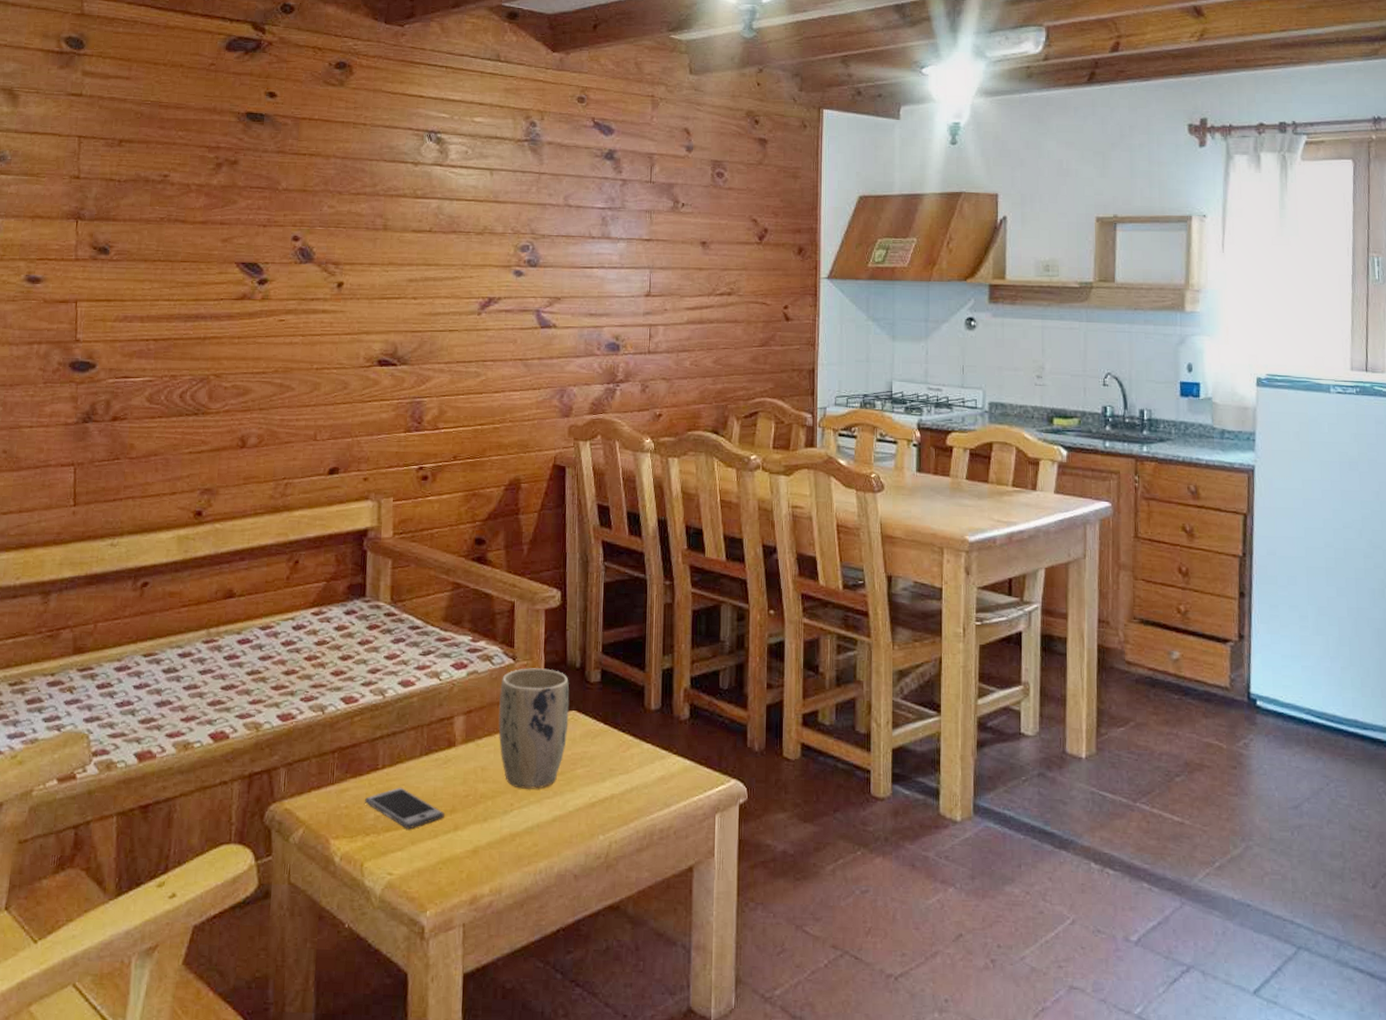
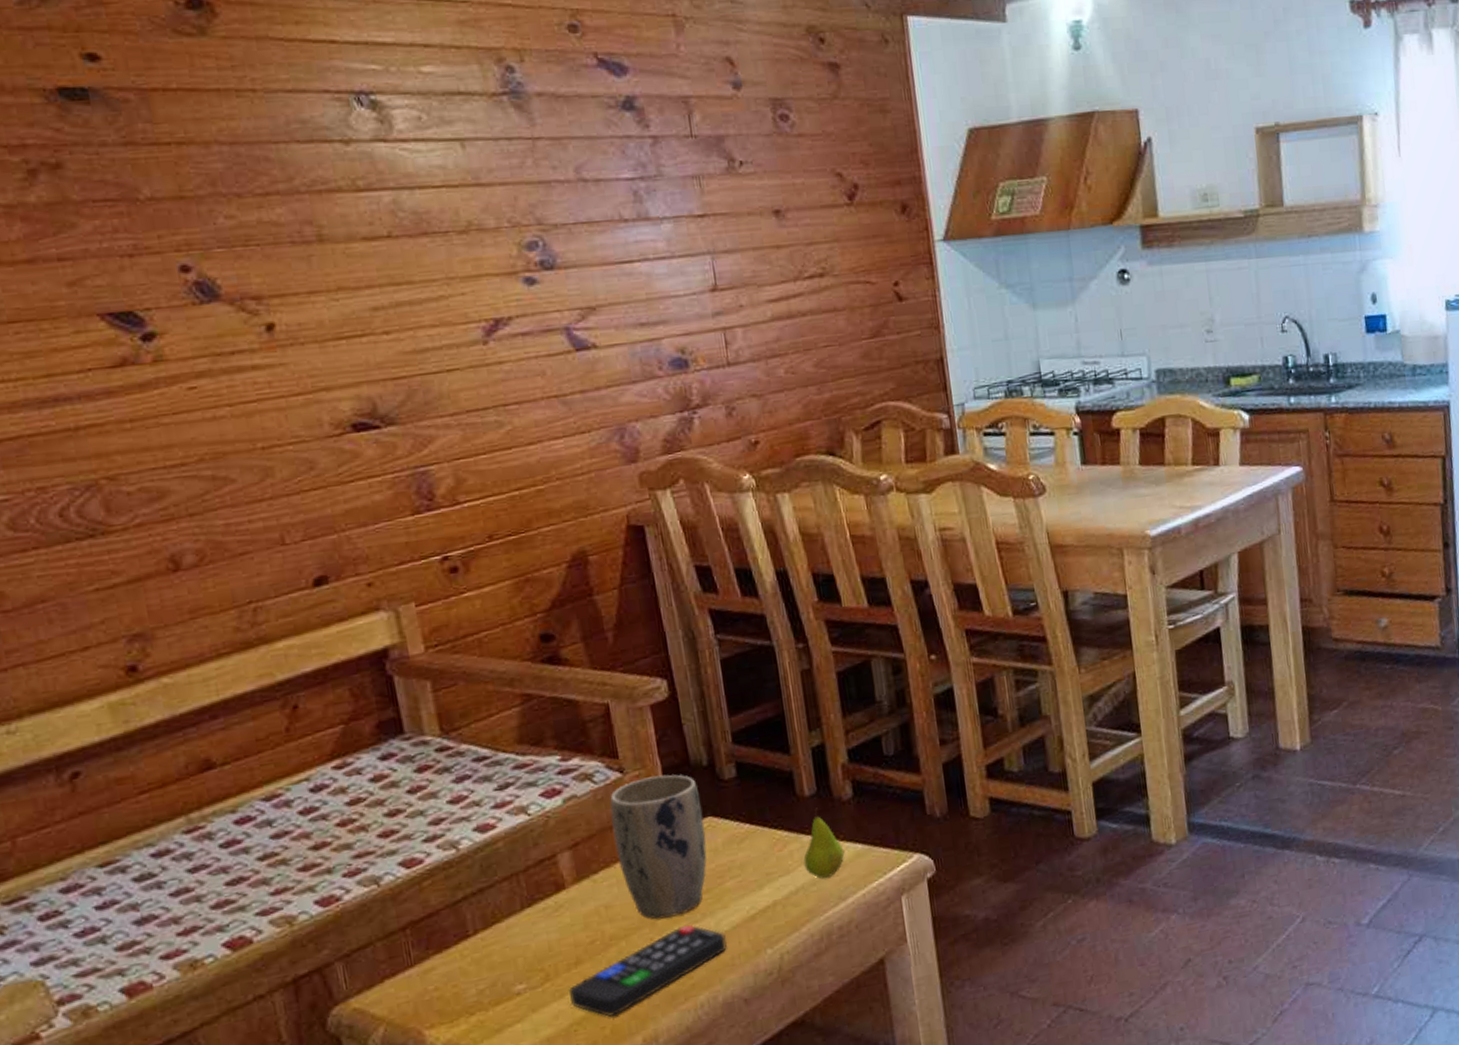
smartphone: present [364,787,445,830] -> none [458,950,568,997]
remote control: none [440,798,569,864] -> present [568,924,727,1018]
fruit: none [641,721,675,784] -> present [803,807,845,879]

